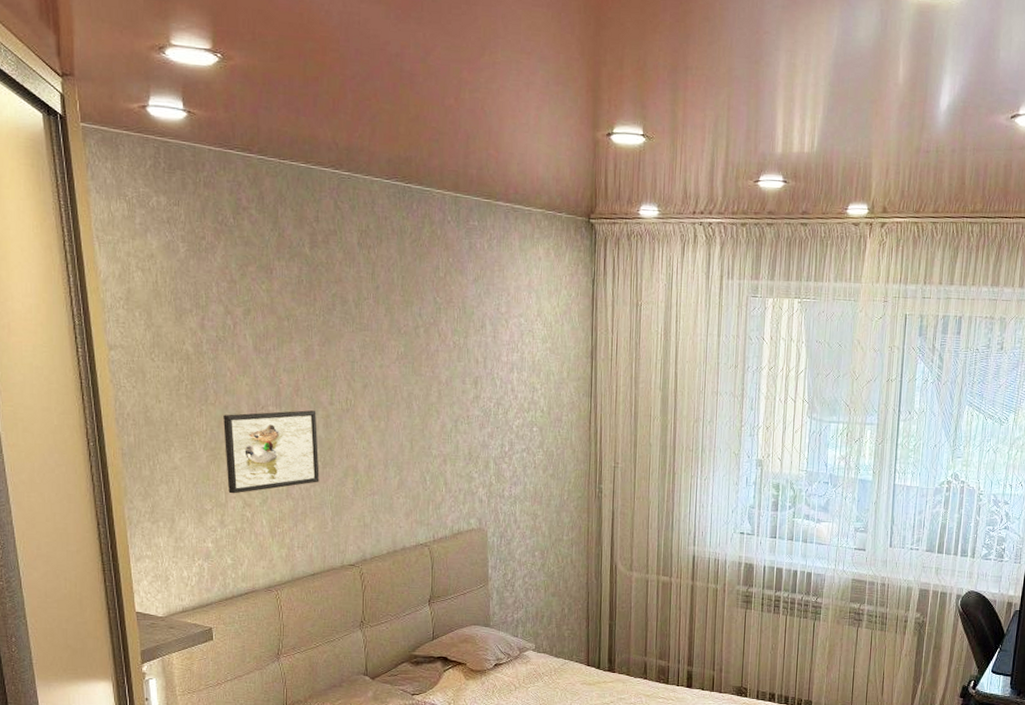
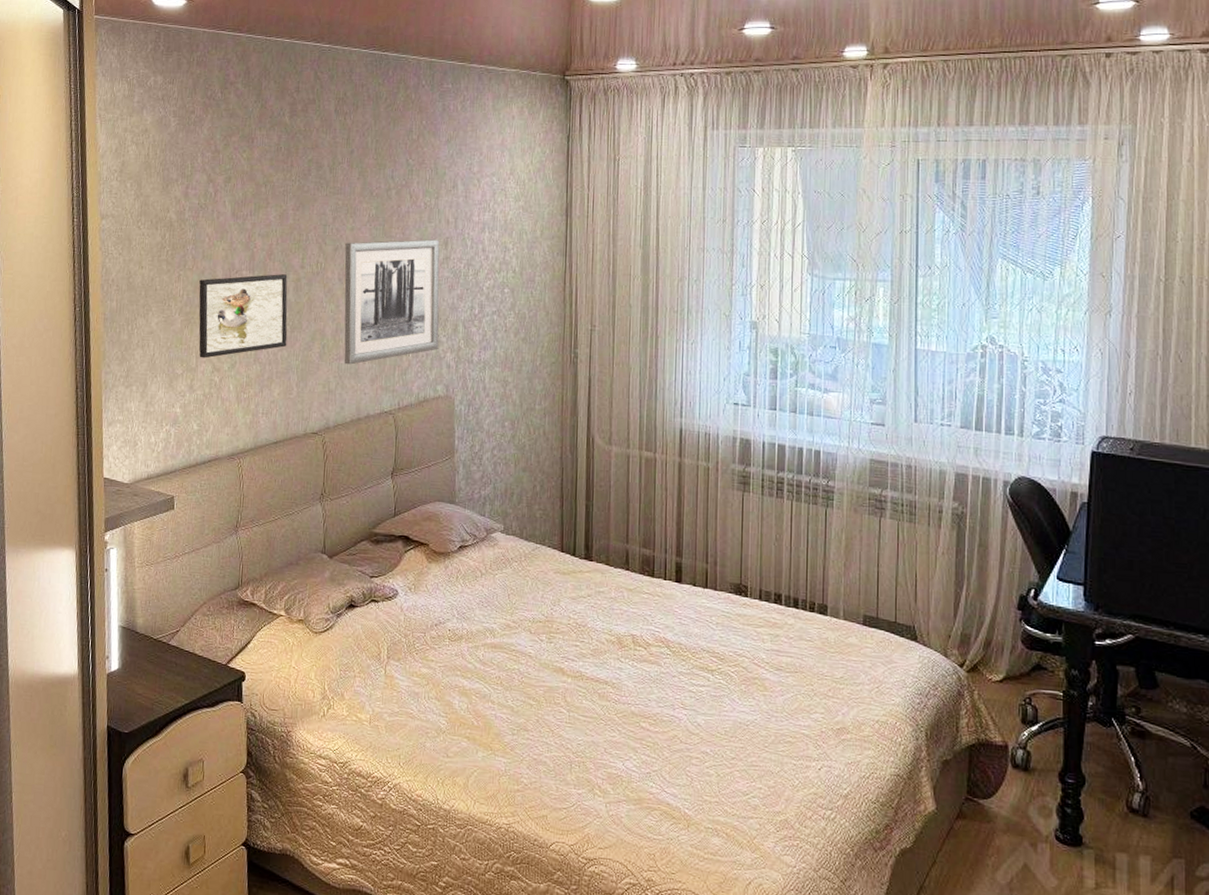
wall art: none [374,378,471,500] -> present [344,239,440,365]

